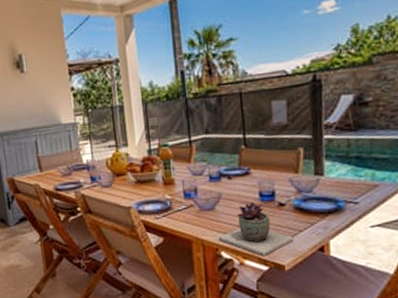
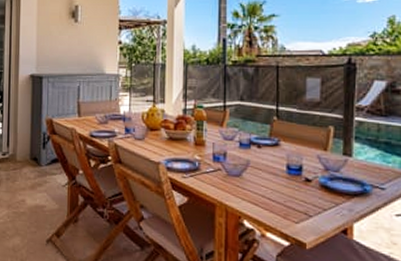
succulent plant: present [218,201,293,257] -> none [242,173,317,231]

